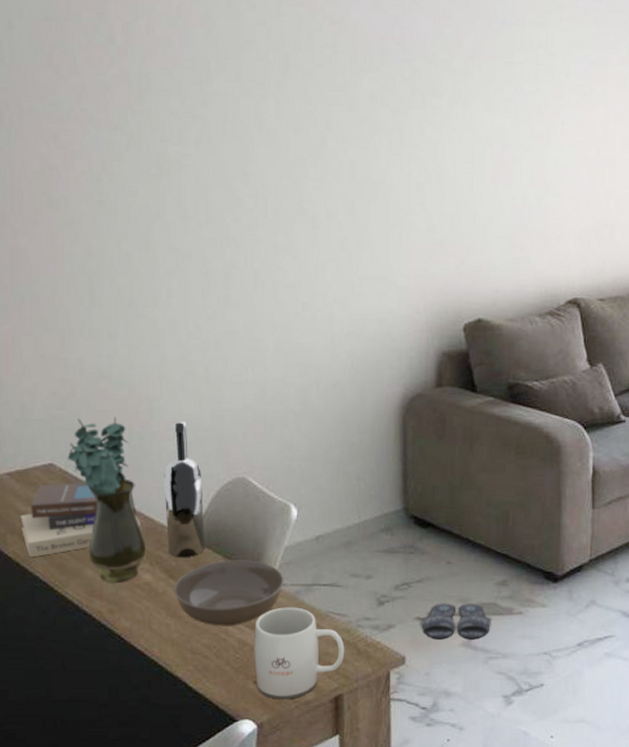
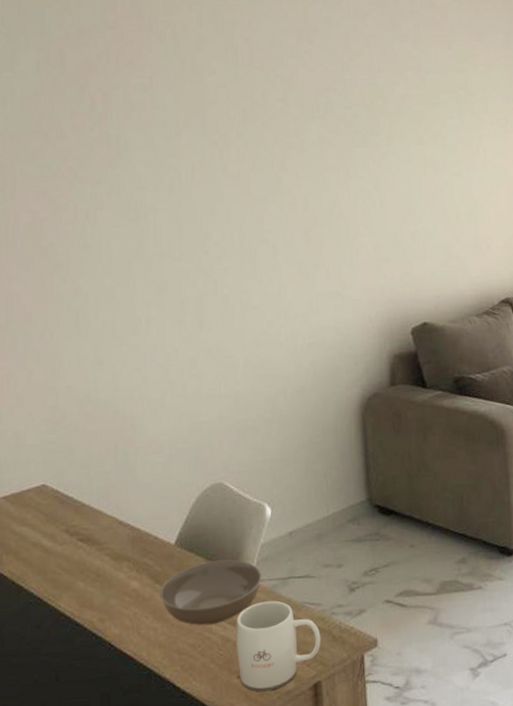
books: present [20,482,142,558] -> none [15,499,129,575]
vase: present [67,416,146,582] -> none [58,436,133,592]
wine bottle: present [164,420,205,558] -> none [148,434,188,563]
slippers: present [420,603,492,640] -> none [389,582,455,620]

